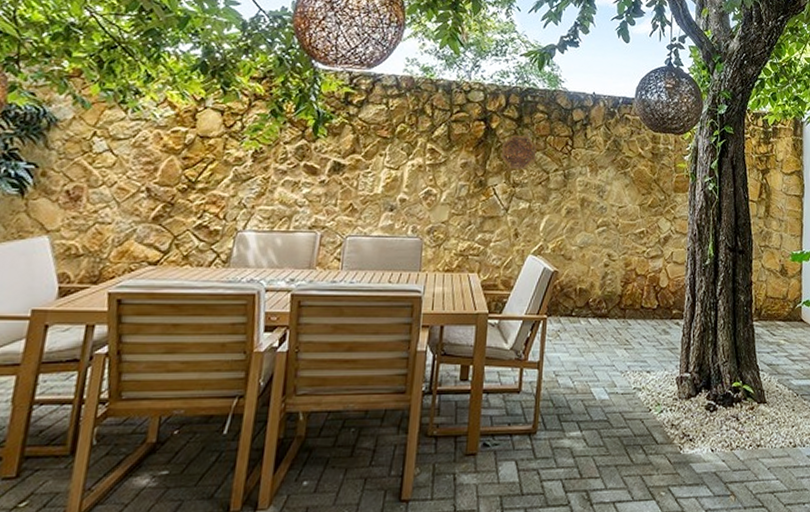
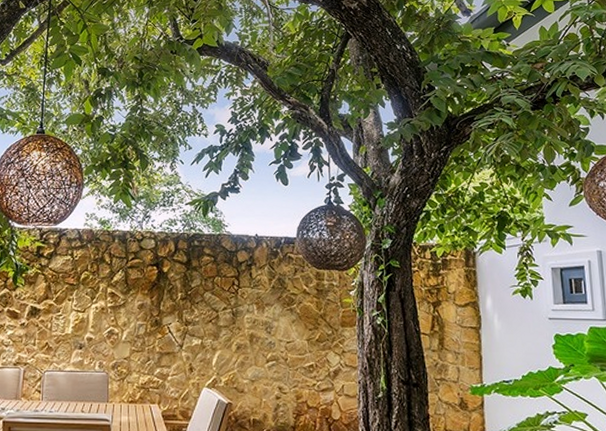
decorative platter: present [502,134,537,169] -> none [174,277,206,309]

